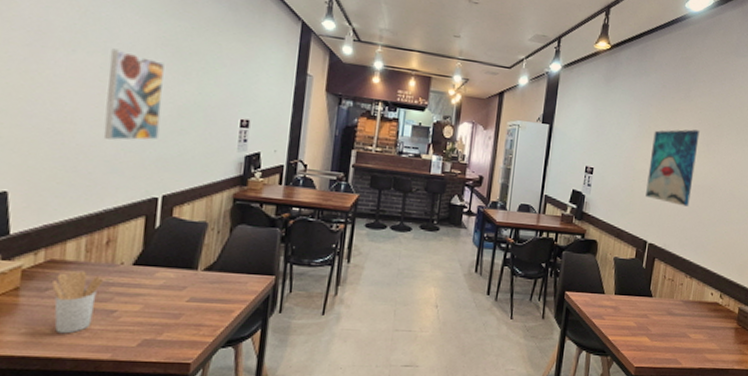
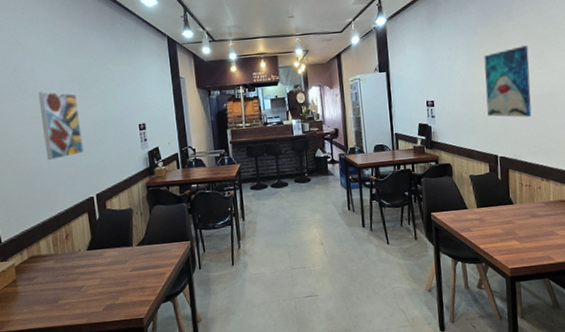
utensil holder: present [52,270,104,334] -> none [37,260,70,309]

